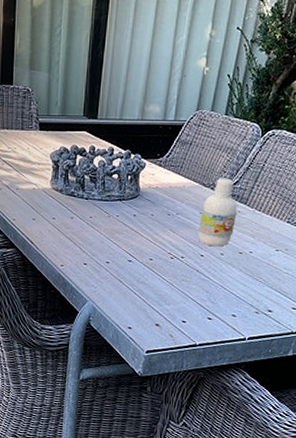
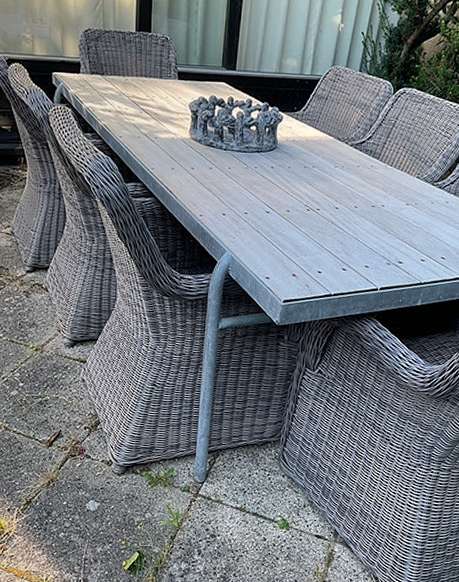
bottle: present [198,178,238,247] -> none [333,133,371,200]

